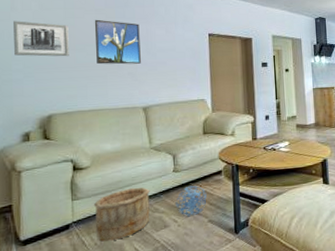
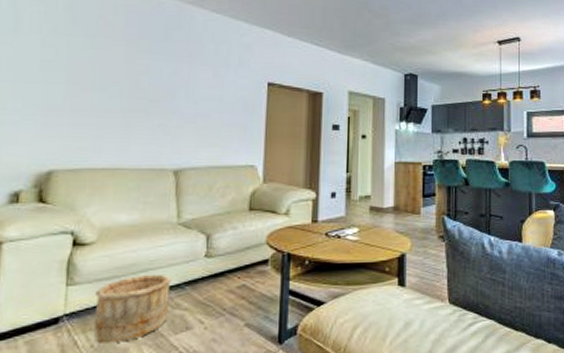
wall art: present [14,21,69,57] -> none [12,46,88,97]
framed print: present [94,19,141,65] -> none [119,53,180,114]
decorative ball: present [175,185,207,217] -> none [203,276,246,318]

